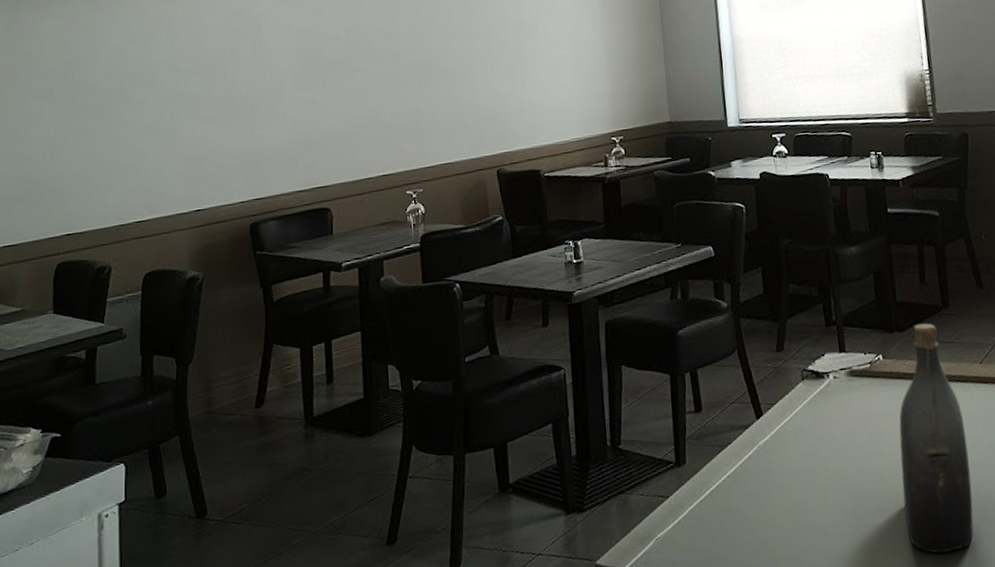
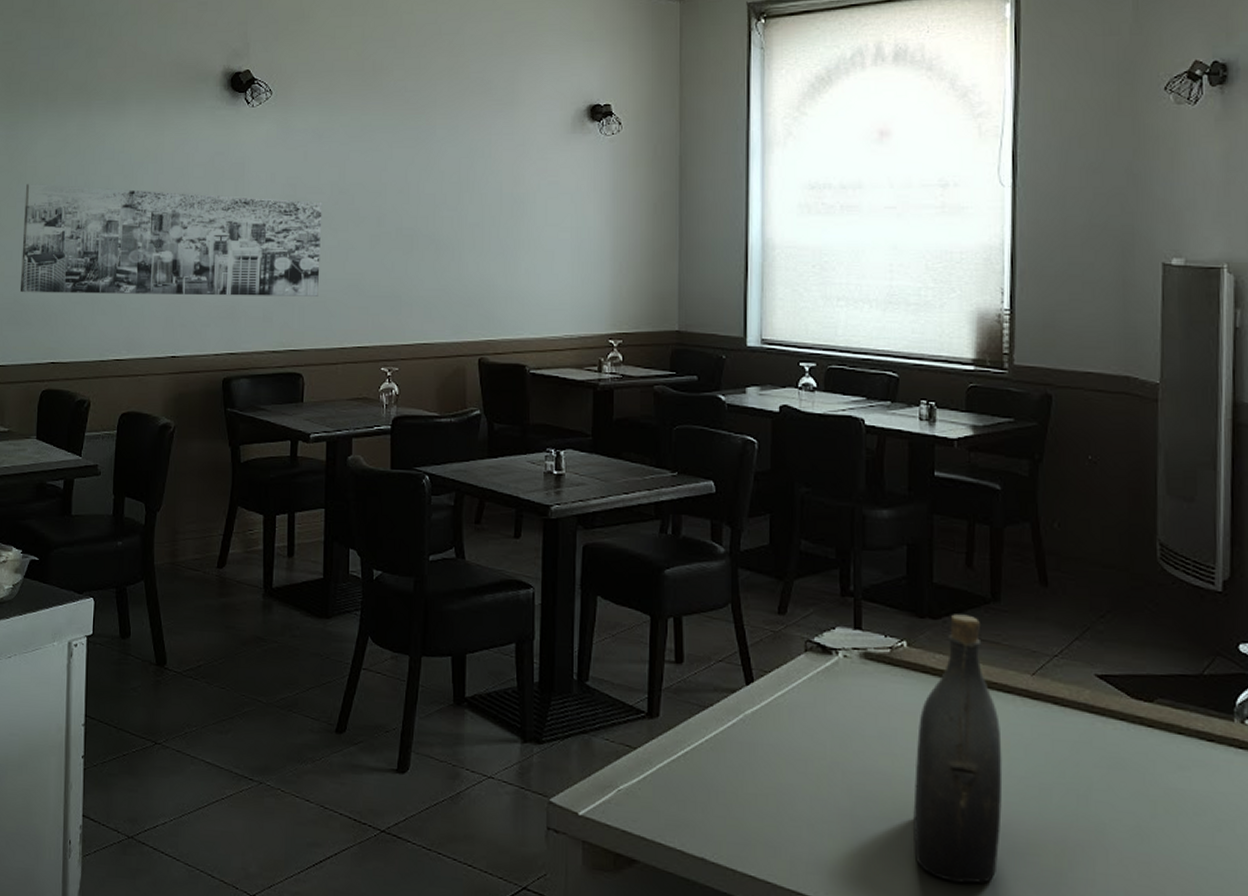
wall art: none [28,47,341,170] -> present [20,184,322,296]

